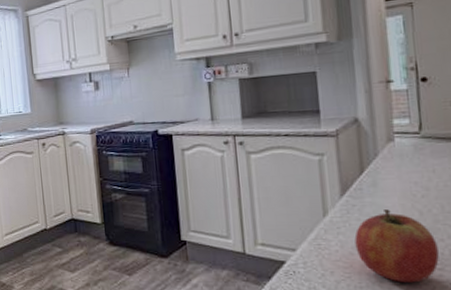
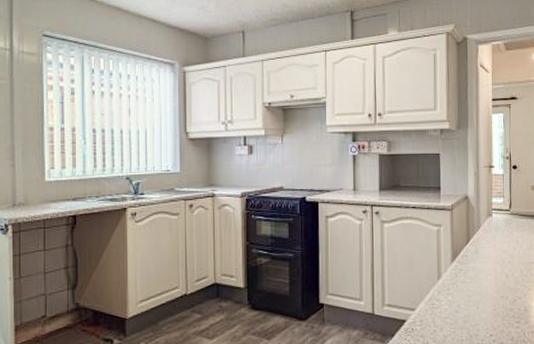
apple: present [354,209,439,283] -> none [460,273,517,335]

